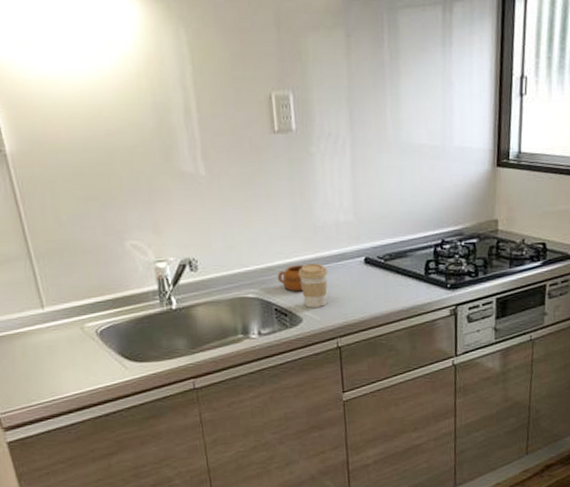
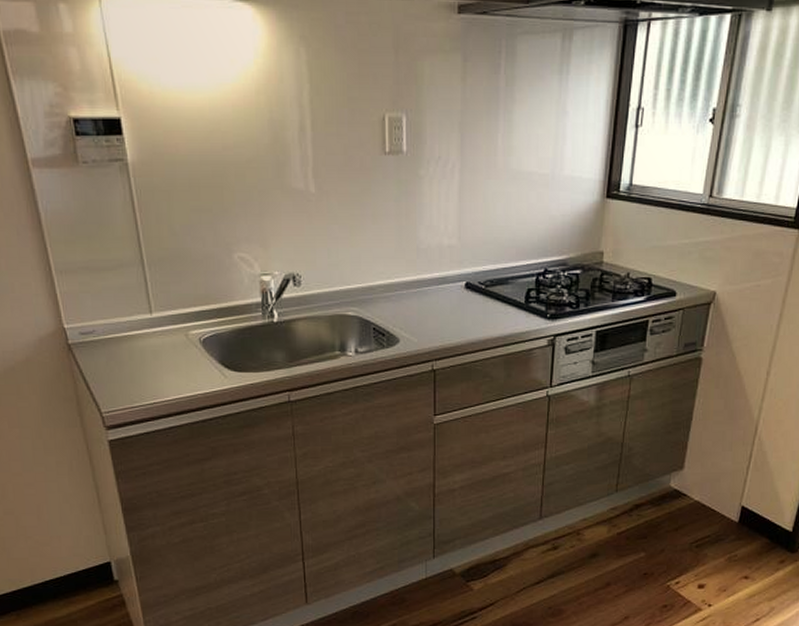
teapot: present [278,265,305,292] -> none [378,286,406,312]
coffee cup: present [298,263,328,308] -> none [399,284,428,329]

